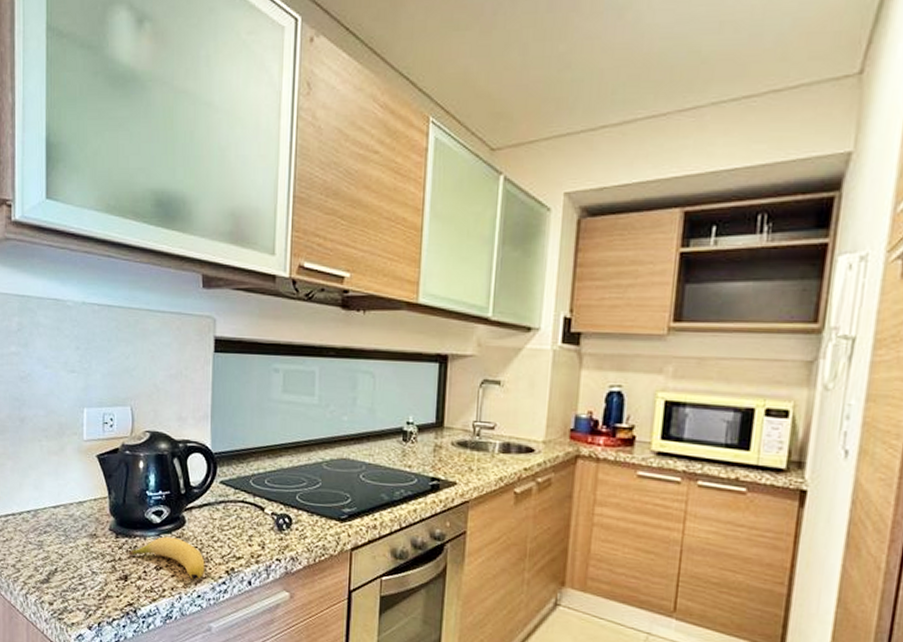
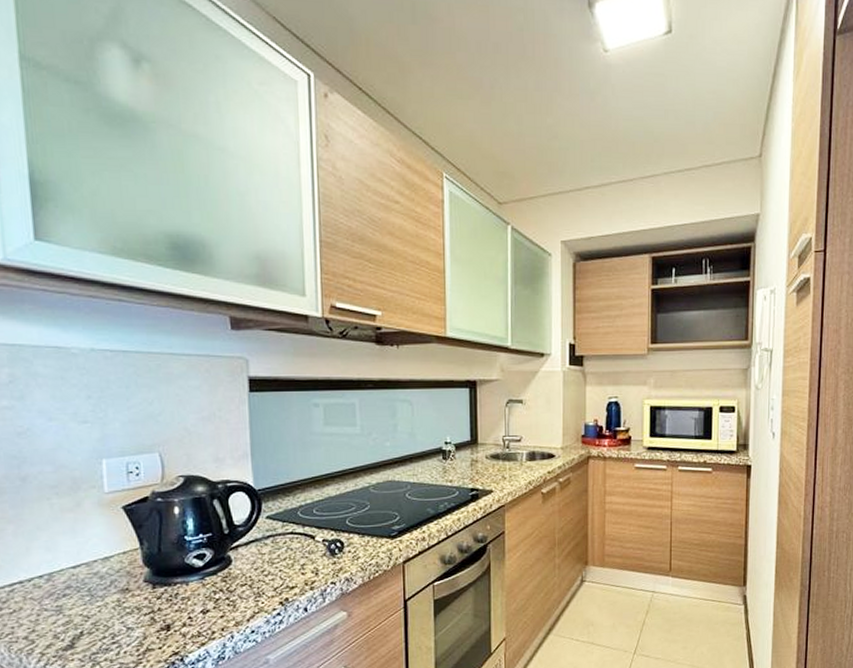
banana: present [128,536,205,580] -> none [168,578,257,617]

